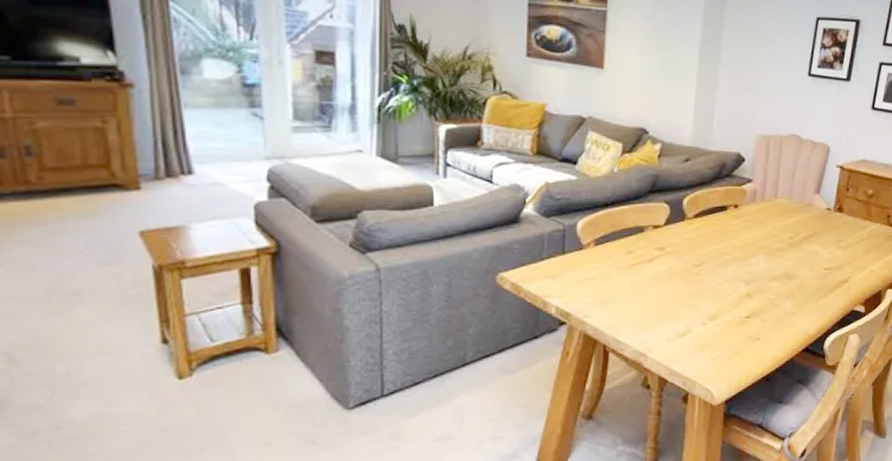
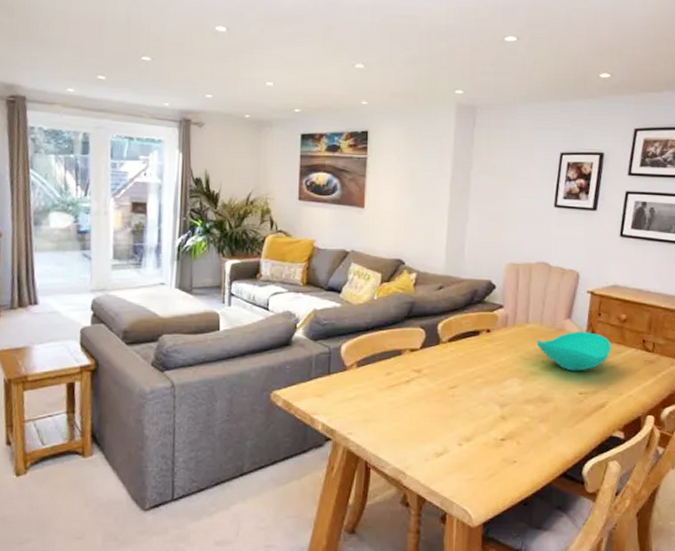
table top decor: none [784,206,857,247] -> present [536,331,611,371]

